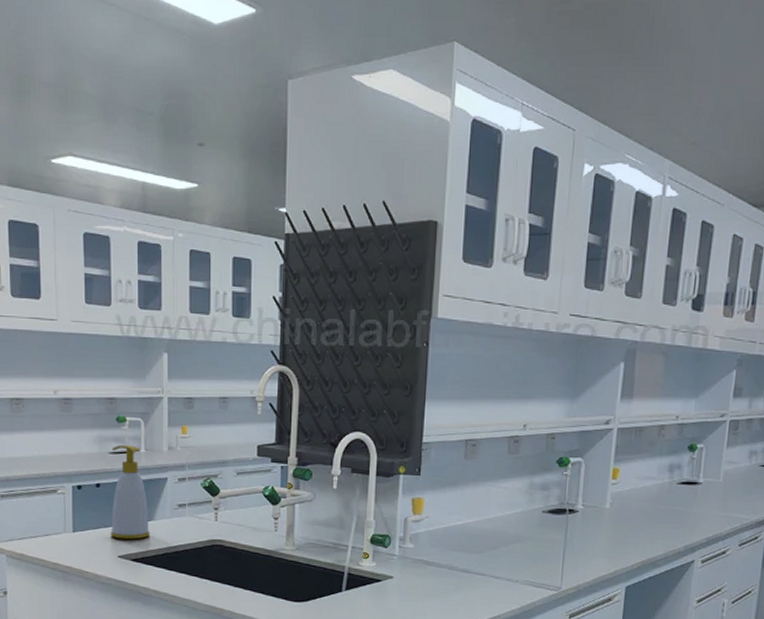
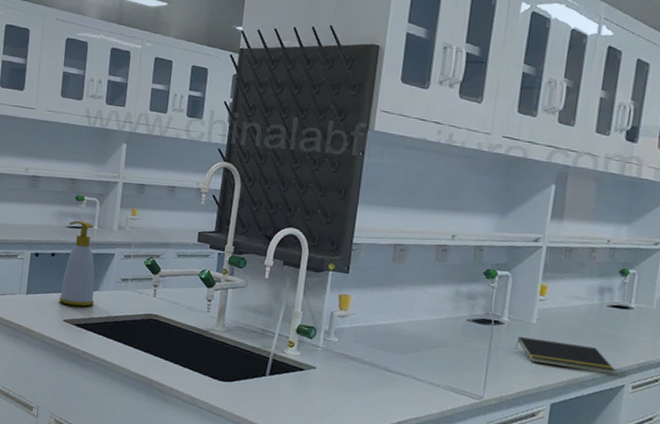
notepad: none [589,523,685,551] -> present [514,337,615,375]

